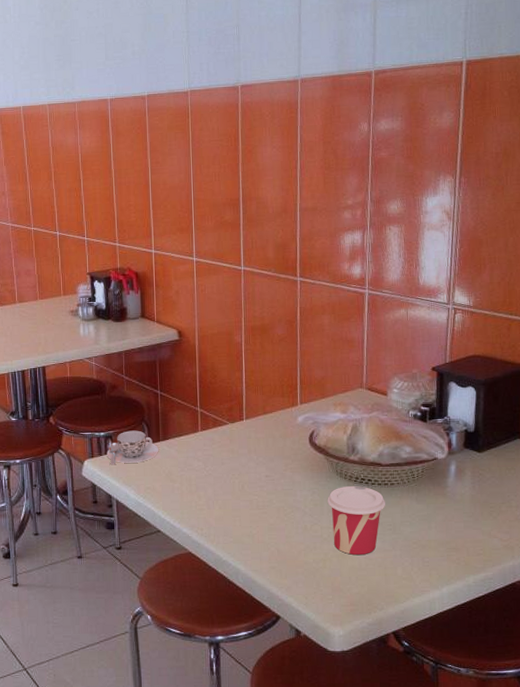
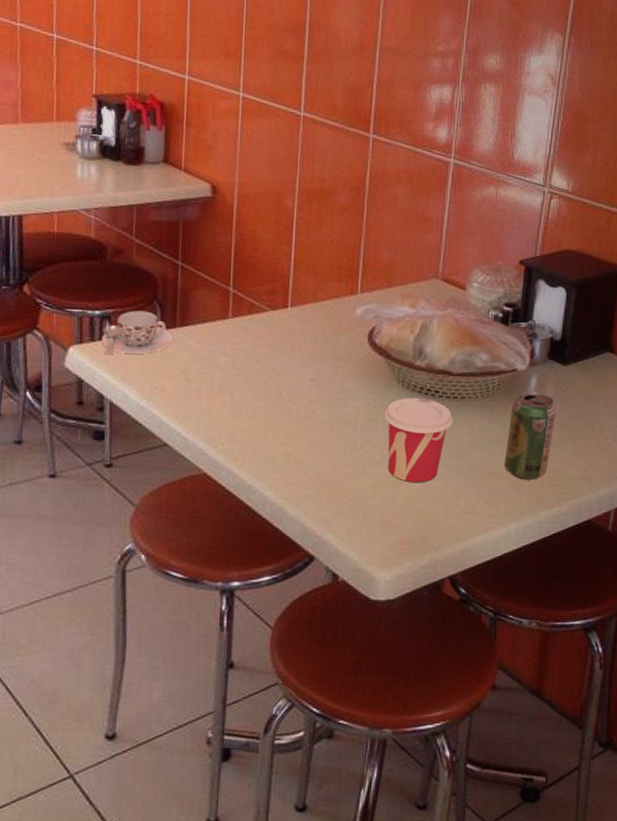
beverage can: none [432,475,476,550] -> present [504,390,557,480]

